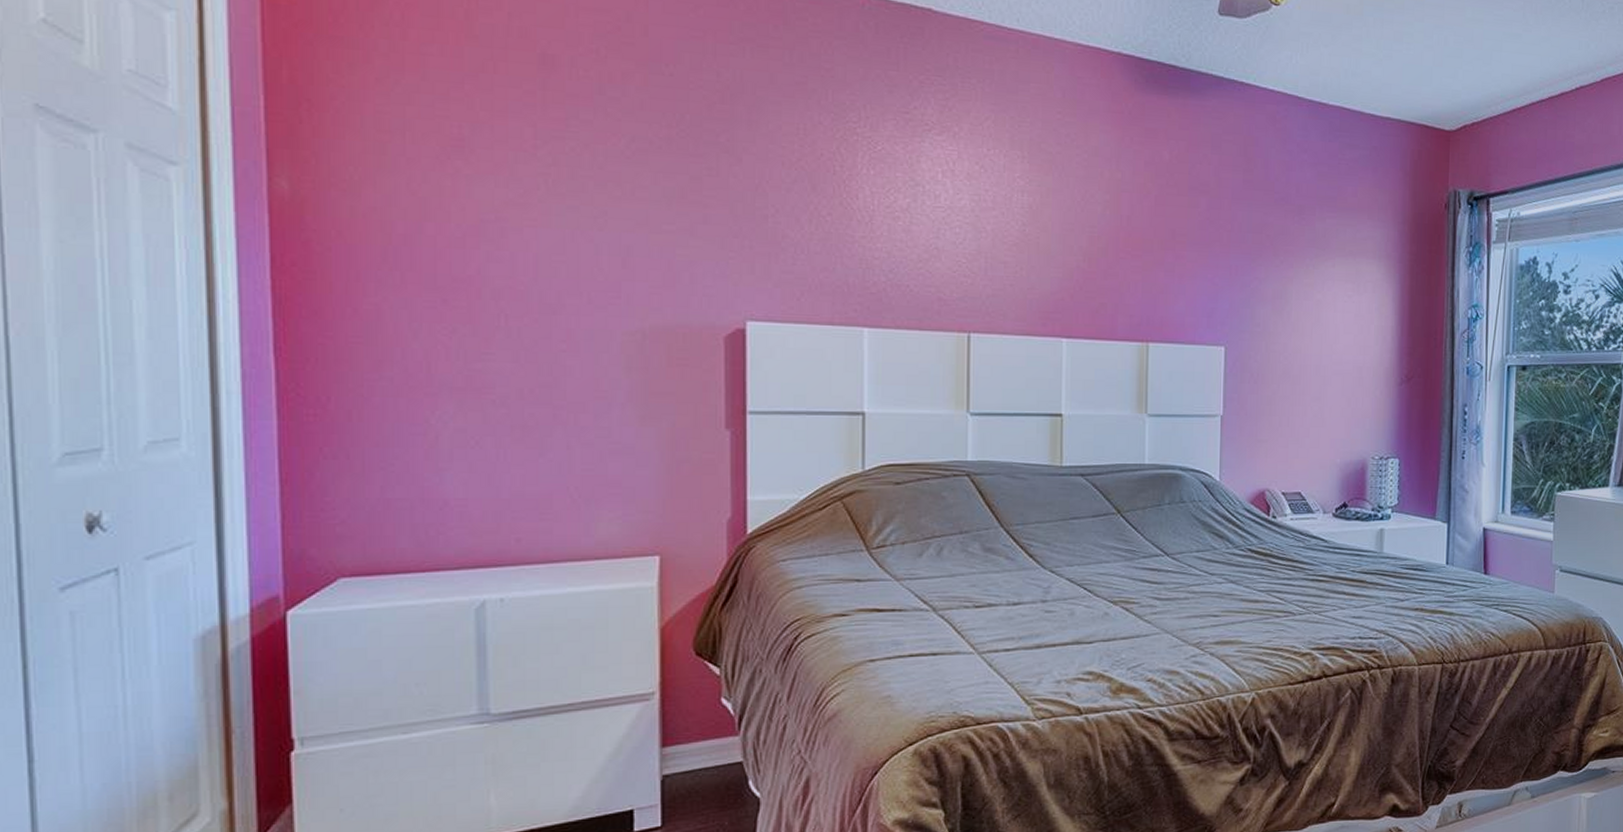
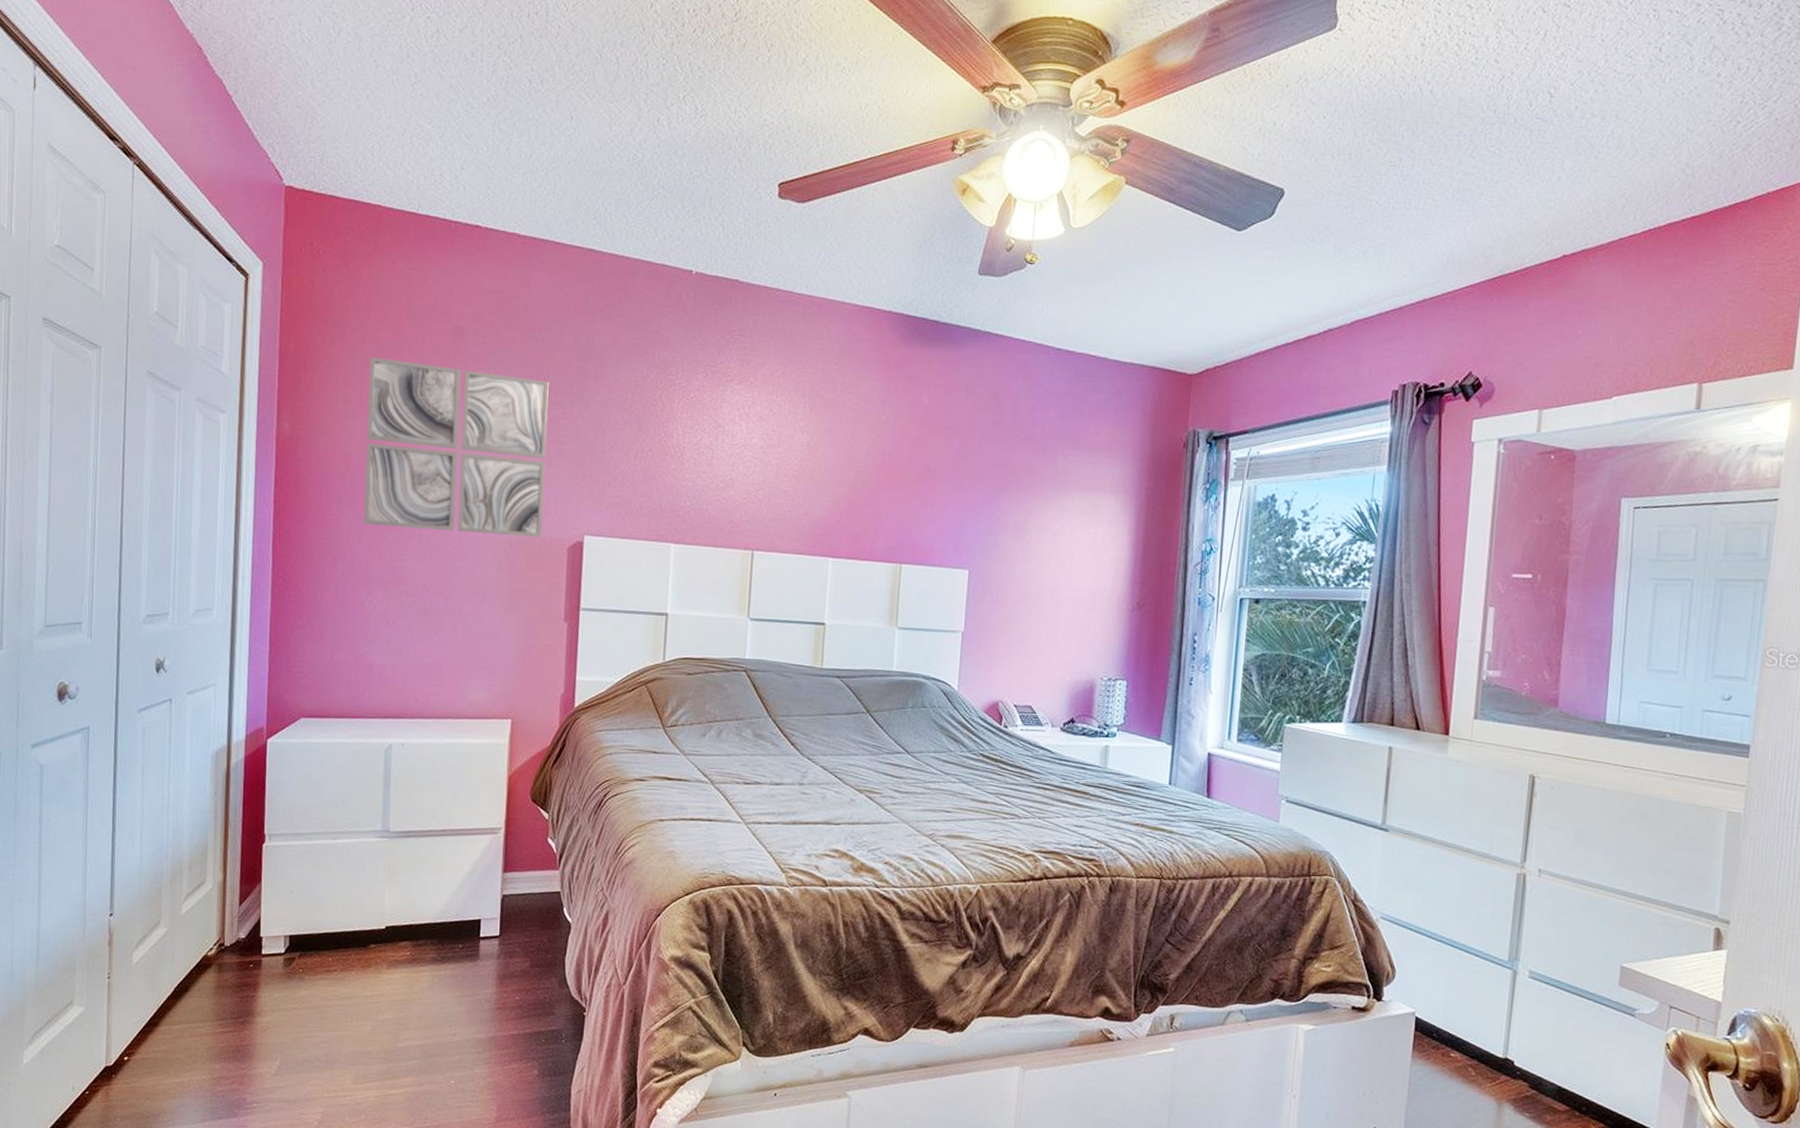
wall art: none [413,90,687,326] -> present [363,356,549,538]

